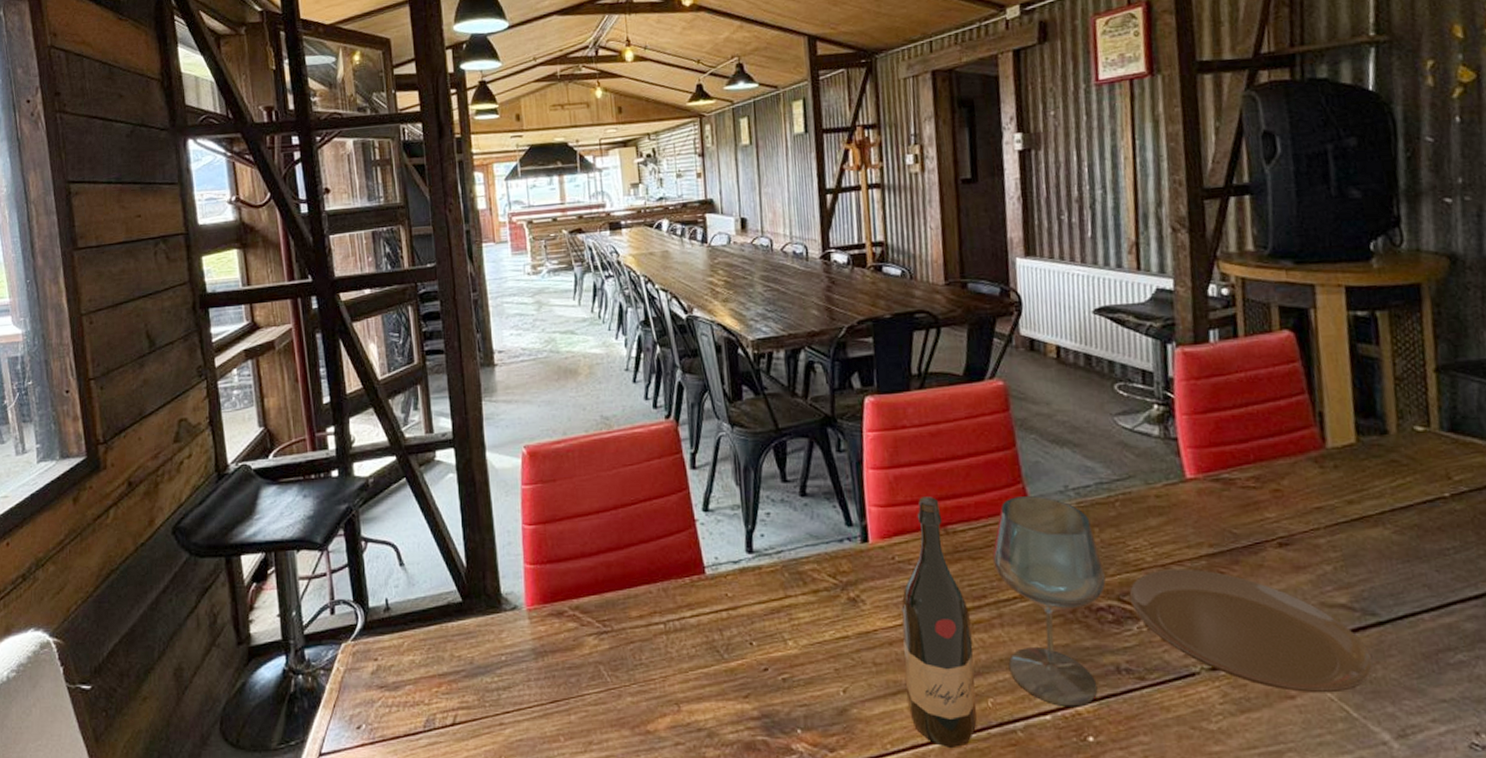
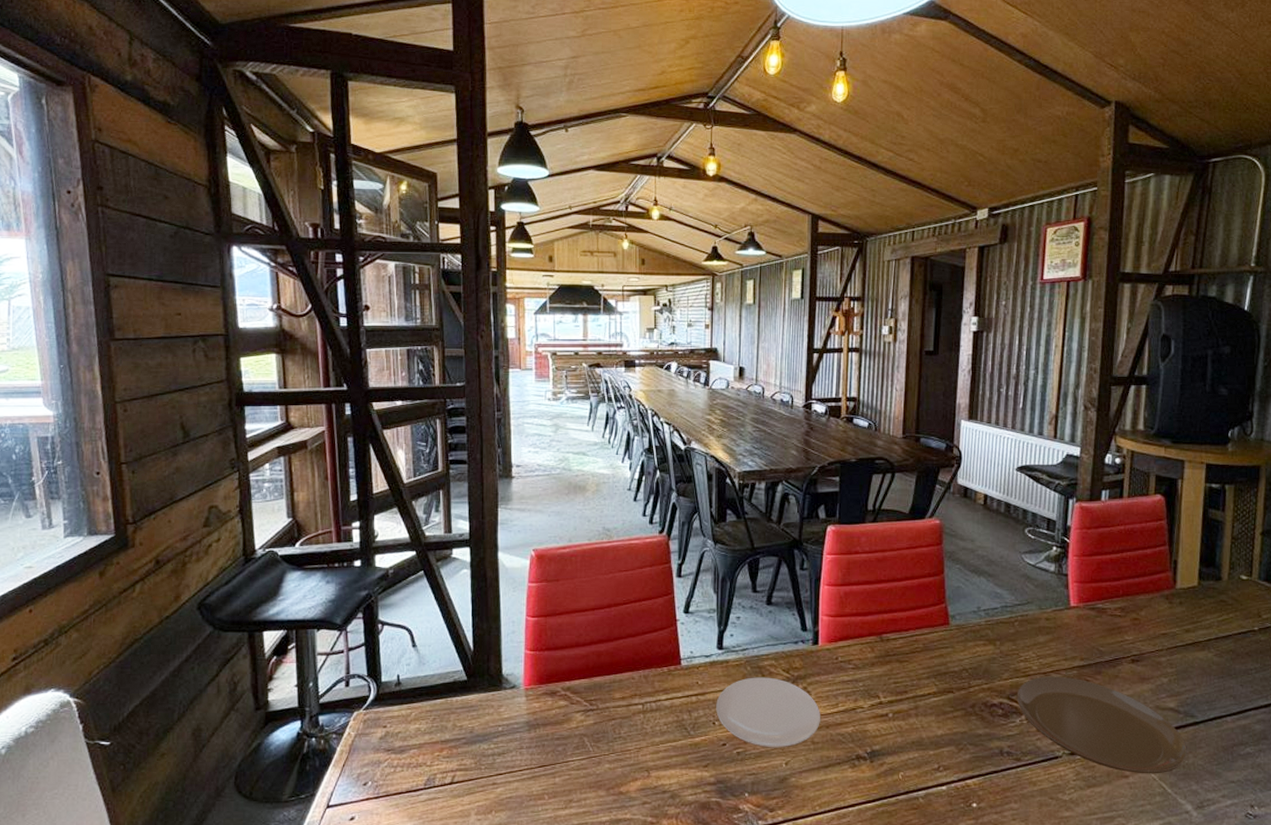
plate: none [751,584,881,672] -> present [716,677,820,748]
wine bottle: present [901,496,977,748] -> none [836,610,893,810]
wine glass: present [992,496,1106,707] -> none [916,614,1000,780]

